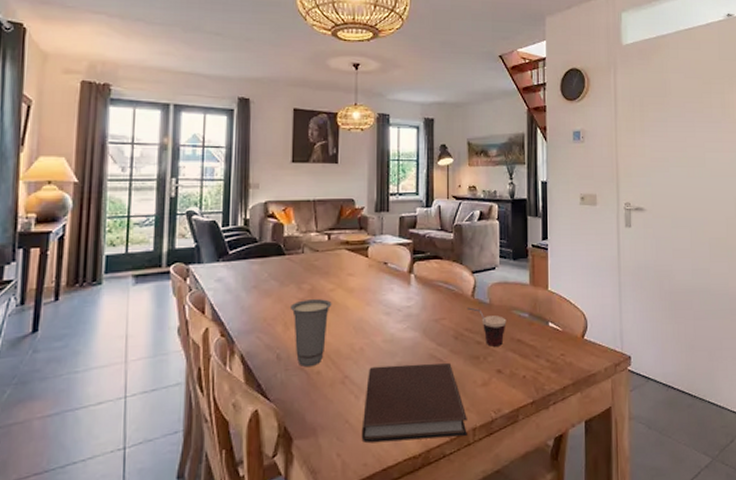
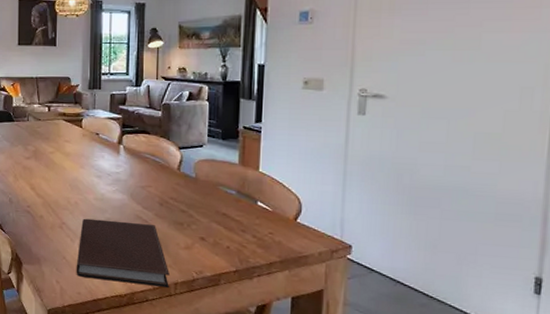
cup: present [289,299,332,366] -> none [18,158,52,211]
cup: present [467,307,507,347] -> none [172,179,212,217]

